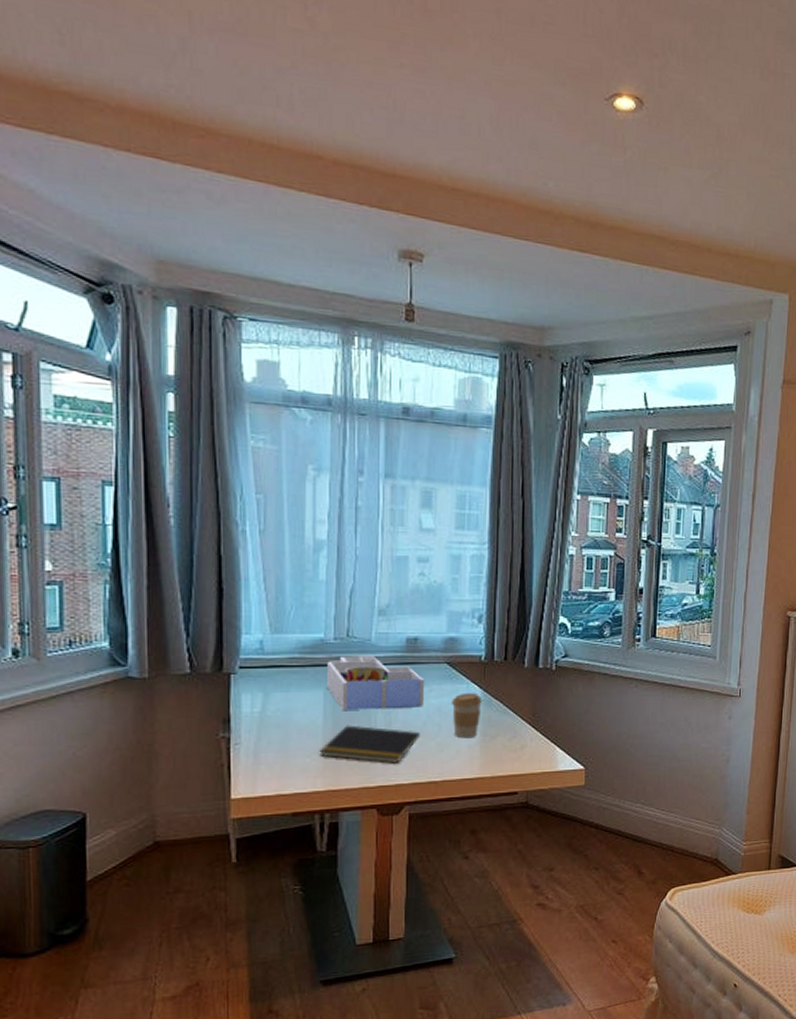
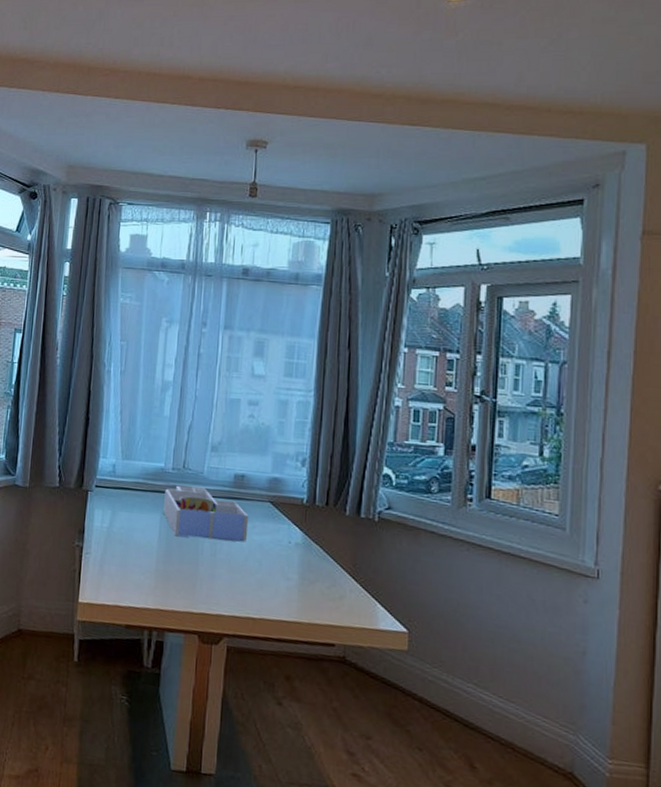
notepad: present [319,725,420,764] -> none [152,549,242,594]
coffee cup: present [452,692,482,739] -> none [273,533,302,580]

